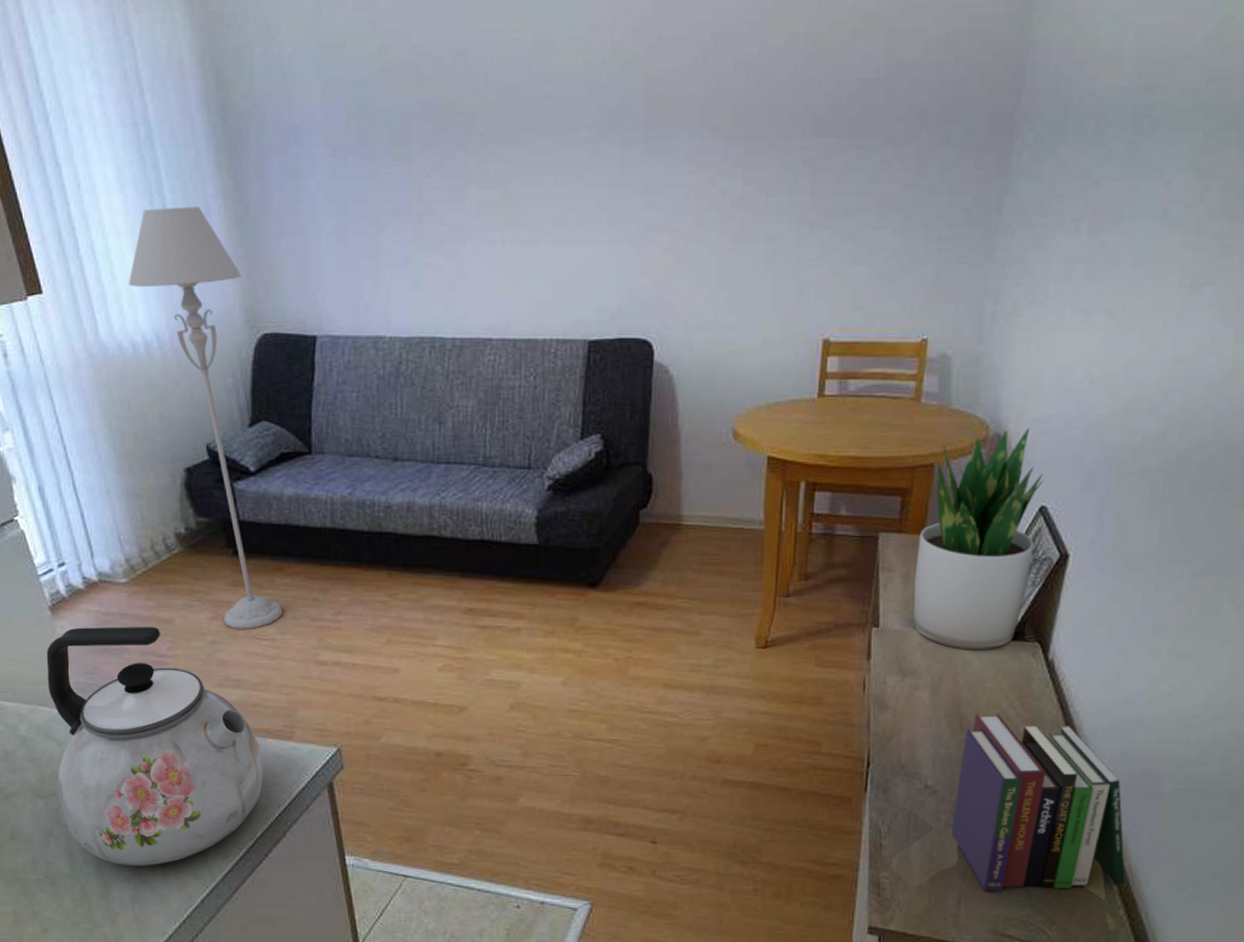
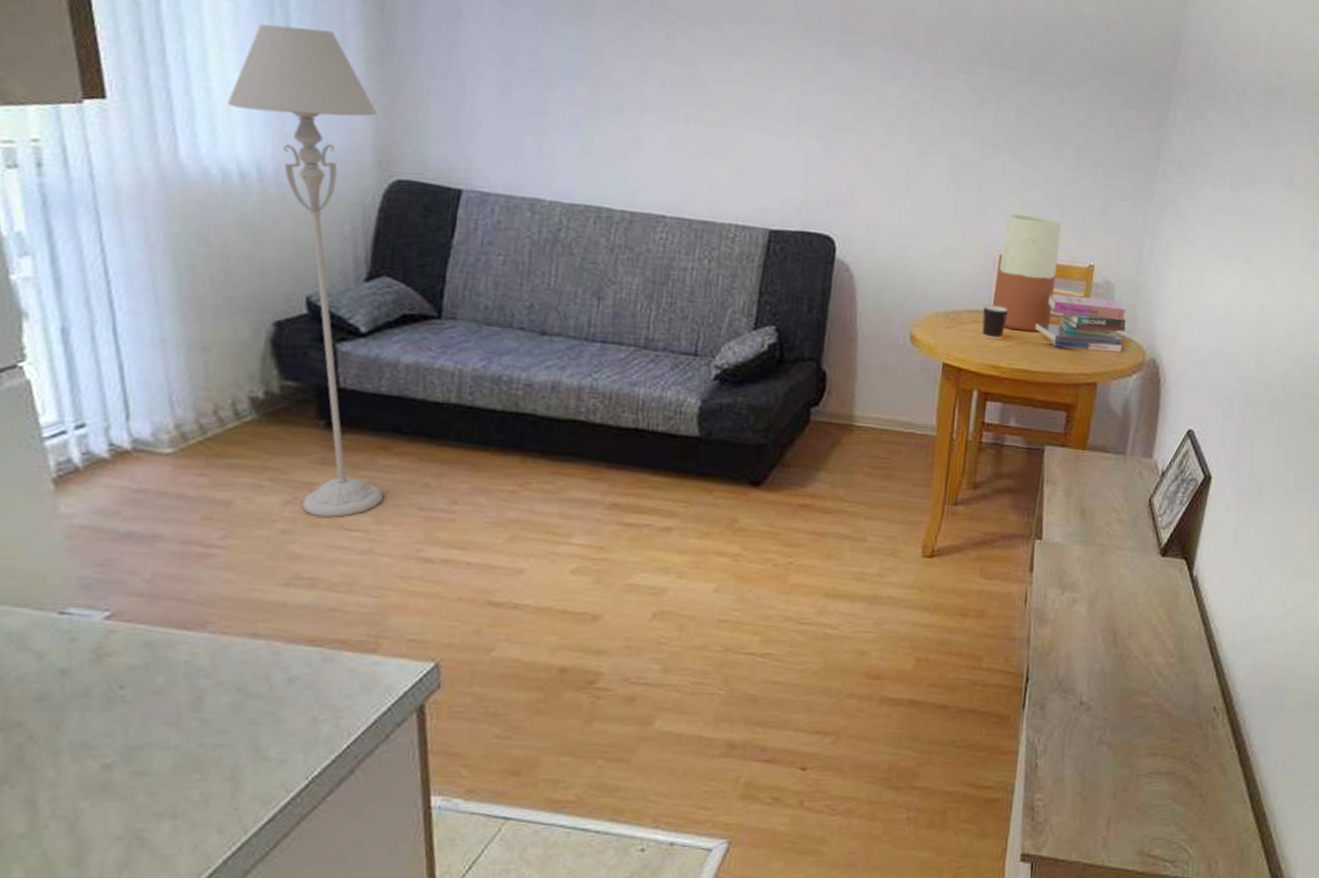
kettle: present [46,626,264,867] -> none [25,506,335,820]
mug: none [806,393,834,428] -> present [981,305,1008,340]
vase: none [818,293,889,417] -> present [993,214,1062,332]
books: none [863,374,966,430] -> present [1034,293,1126,353]
planter: present [913,428,1044,650] -> none [1074,356,1191,566]
books: present [950,713,1125,891] -> none [1102,628,1257,810]

